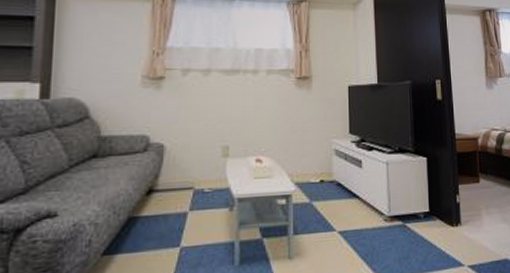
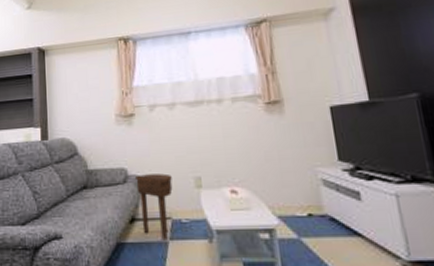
side table: none [158,142,199,212] -> present [136,173,173,240]

